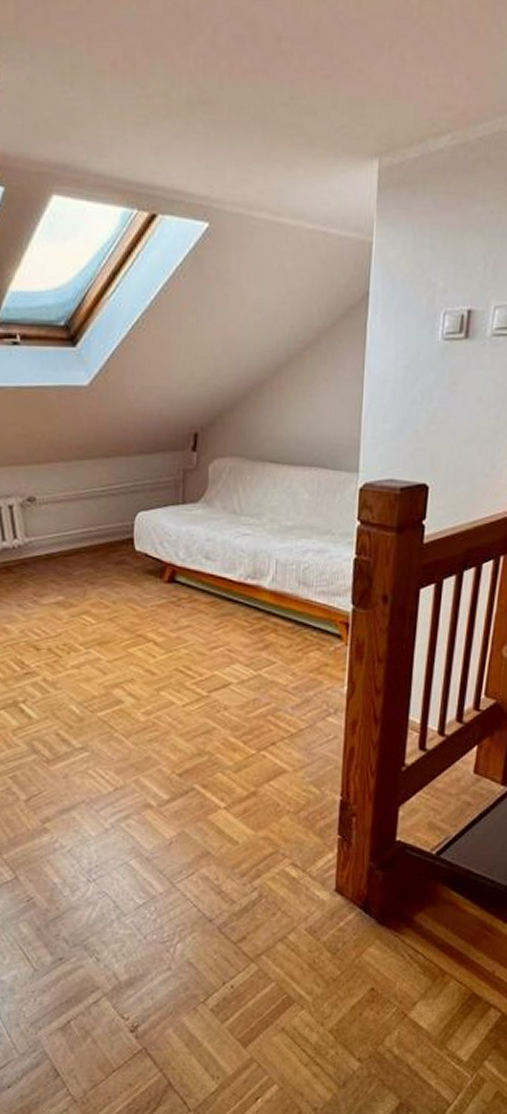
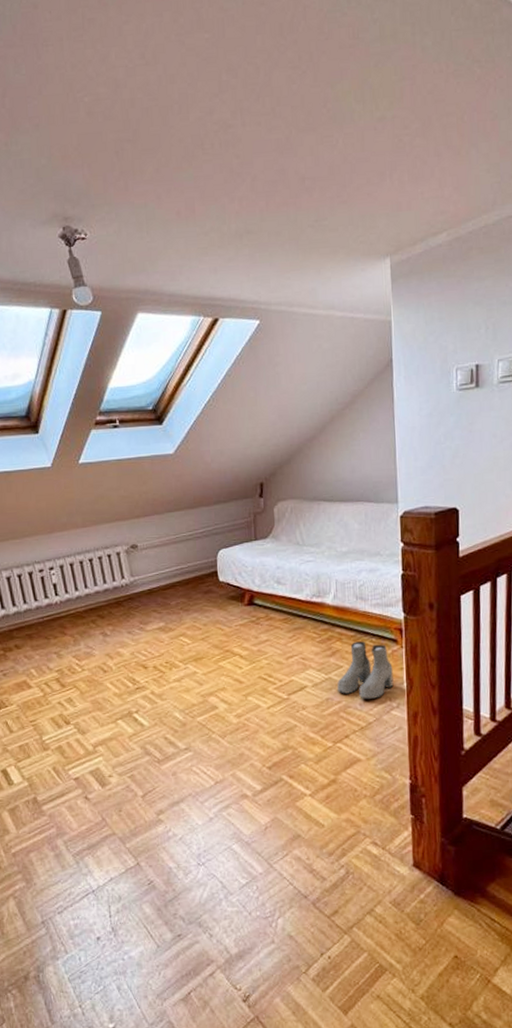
boots: none [267,634,334,702] -> present [337,641,394,699]

